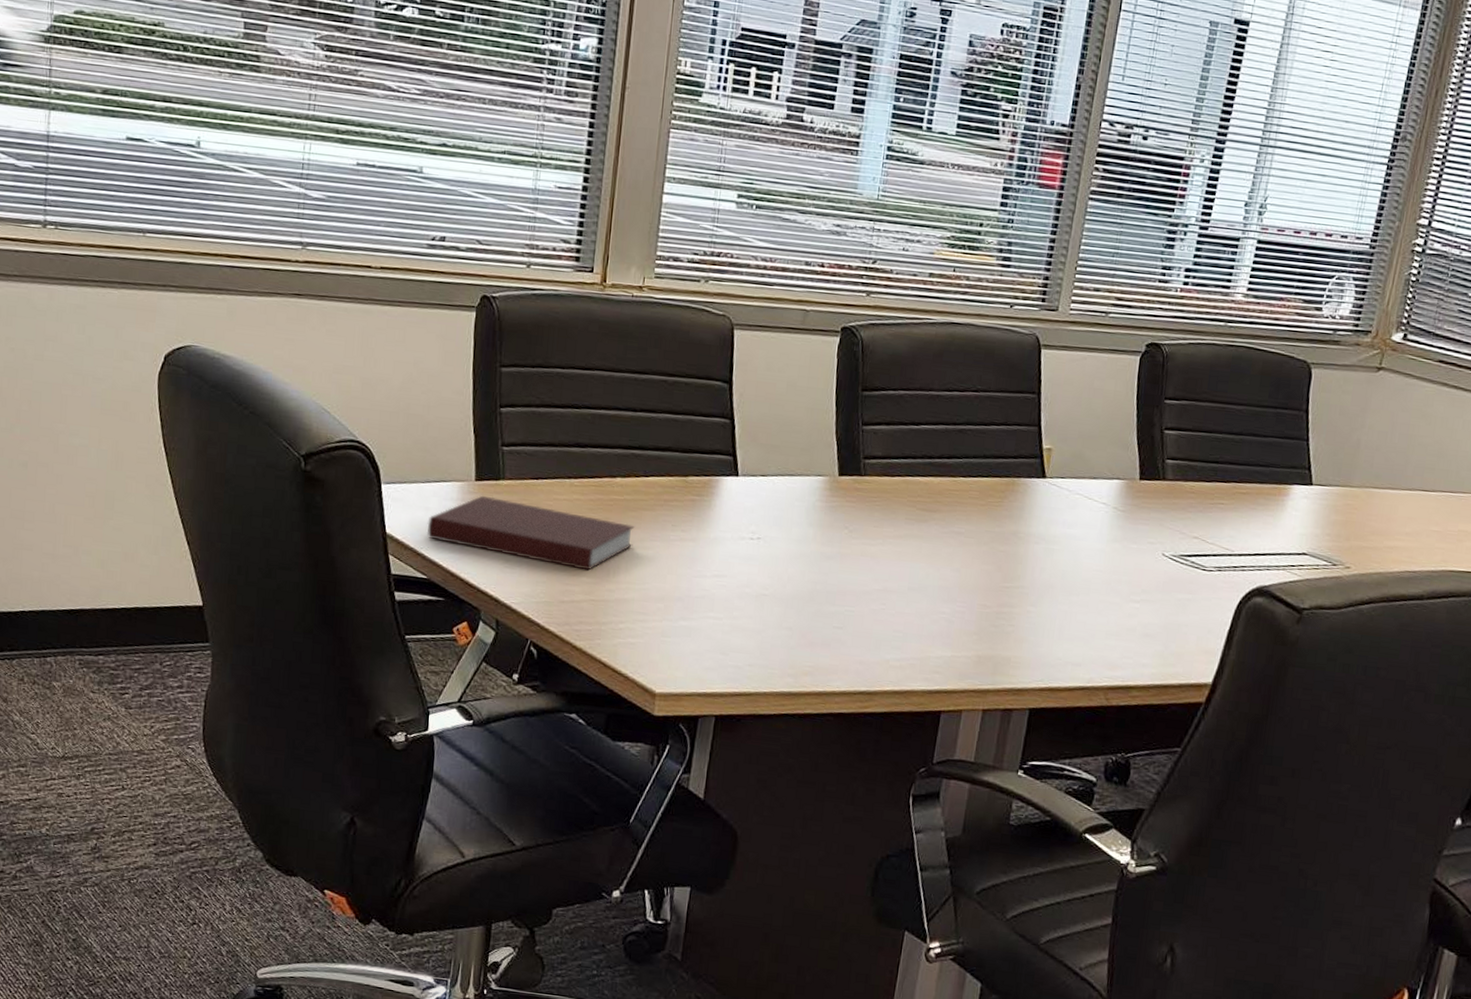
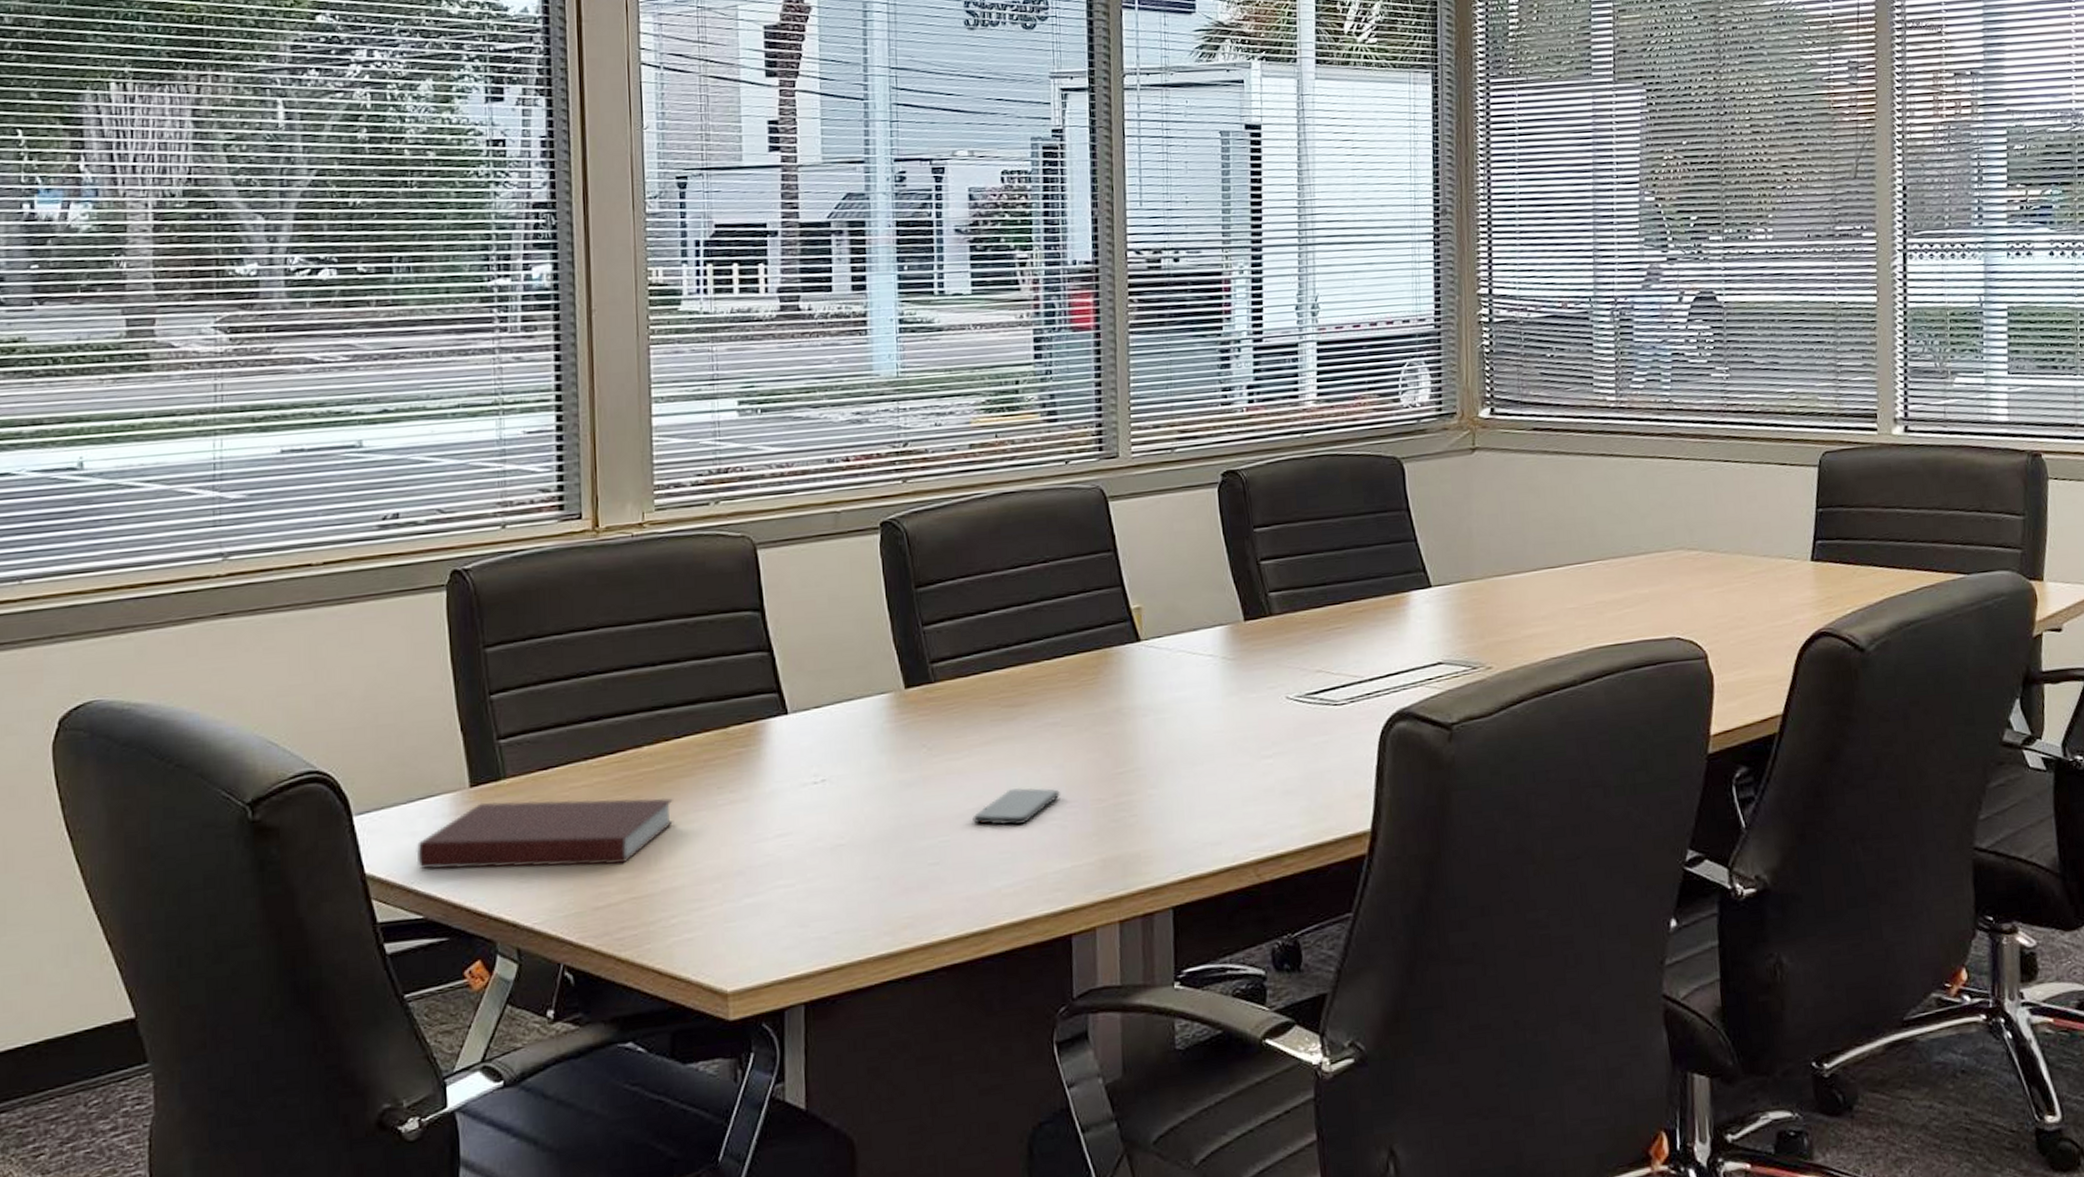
smartphone: none [876,580,953,611] -> present [972,788,1060,825]

